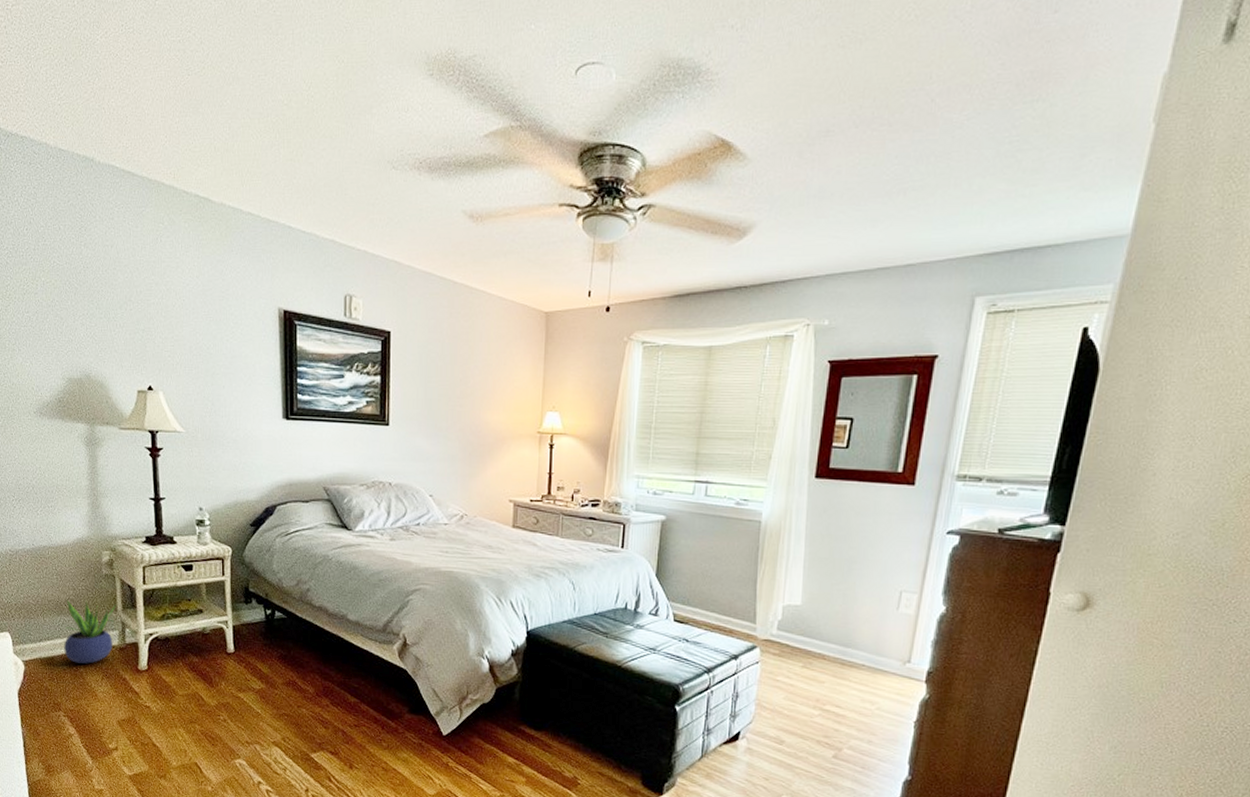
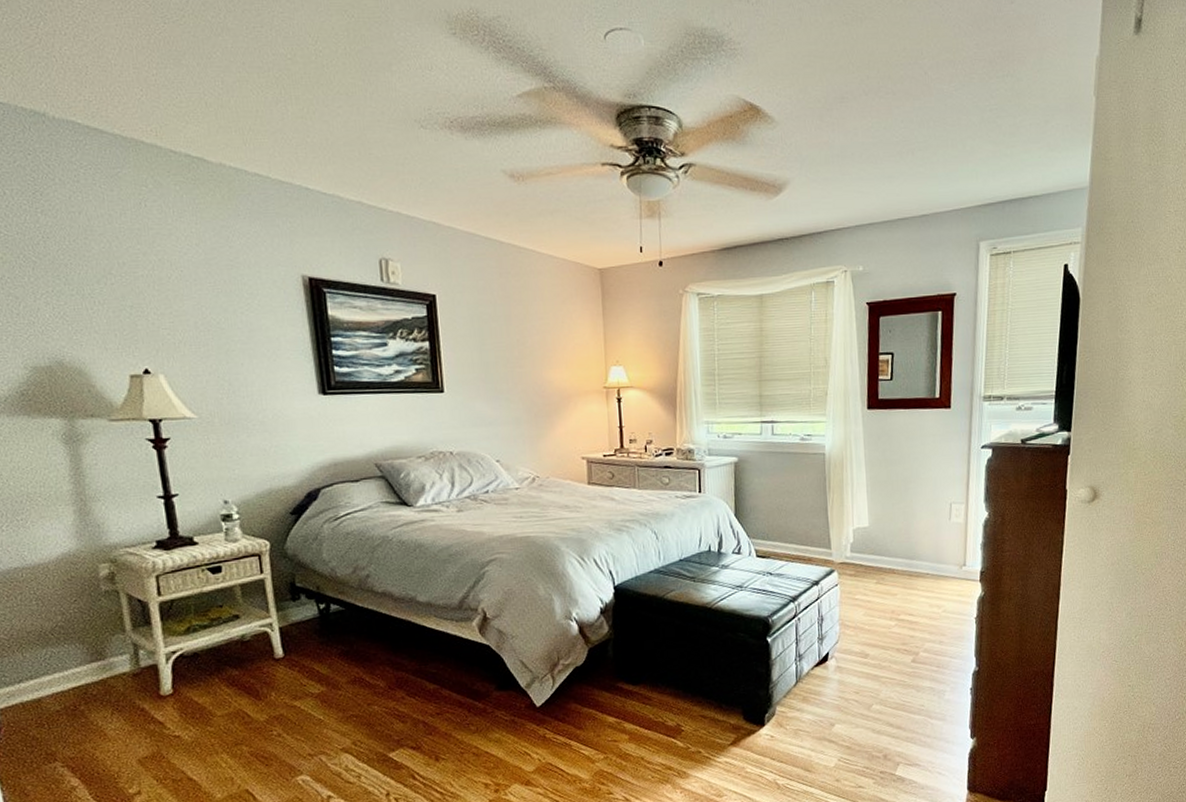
potted plant: present [64,600,117,664] -> none [52,624,124,701]

